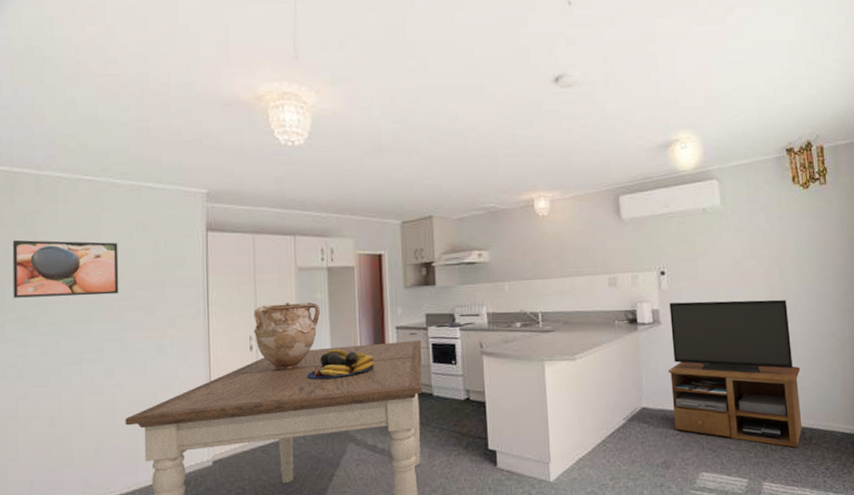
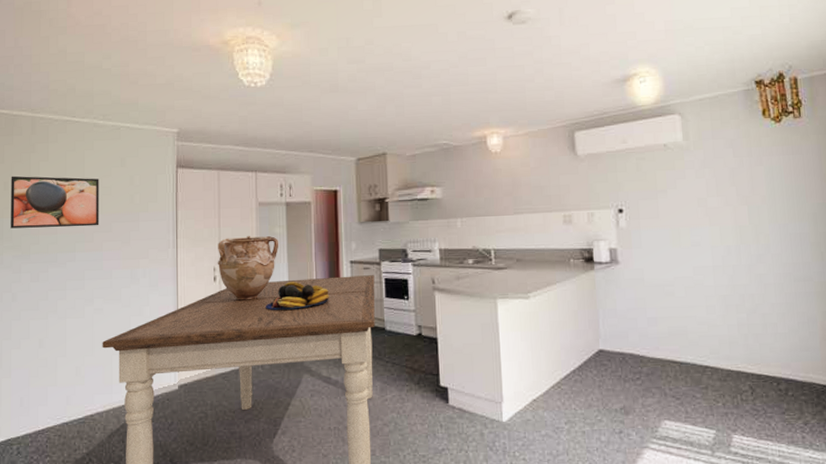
tv stand: present [668,299,802,448] -> none [627,240,777,400]

